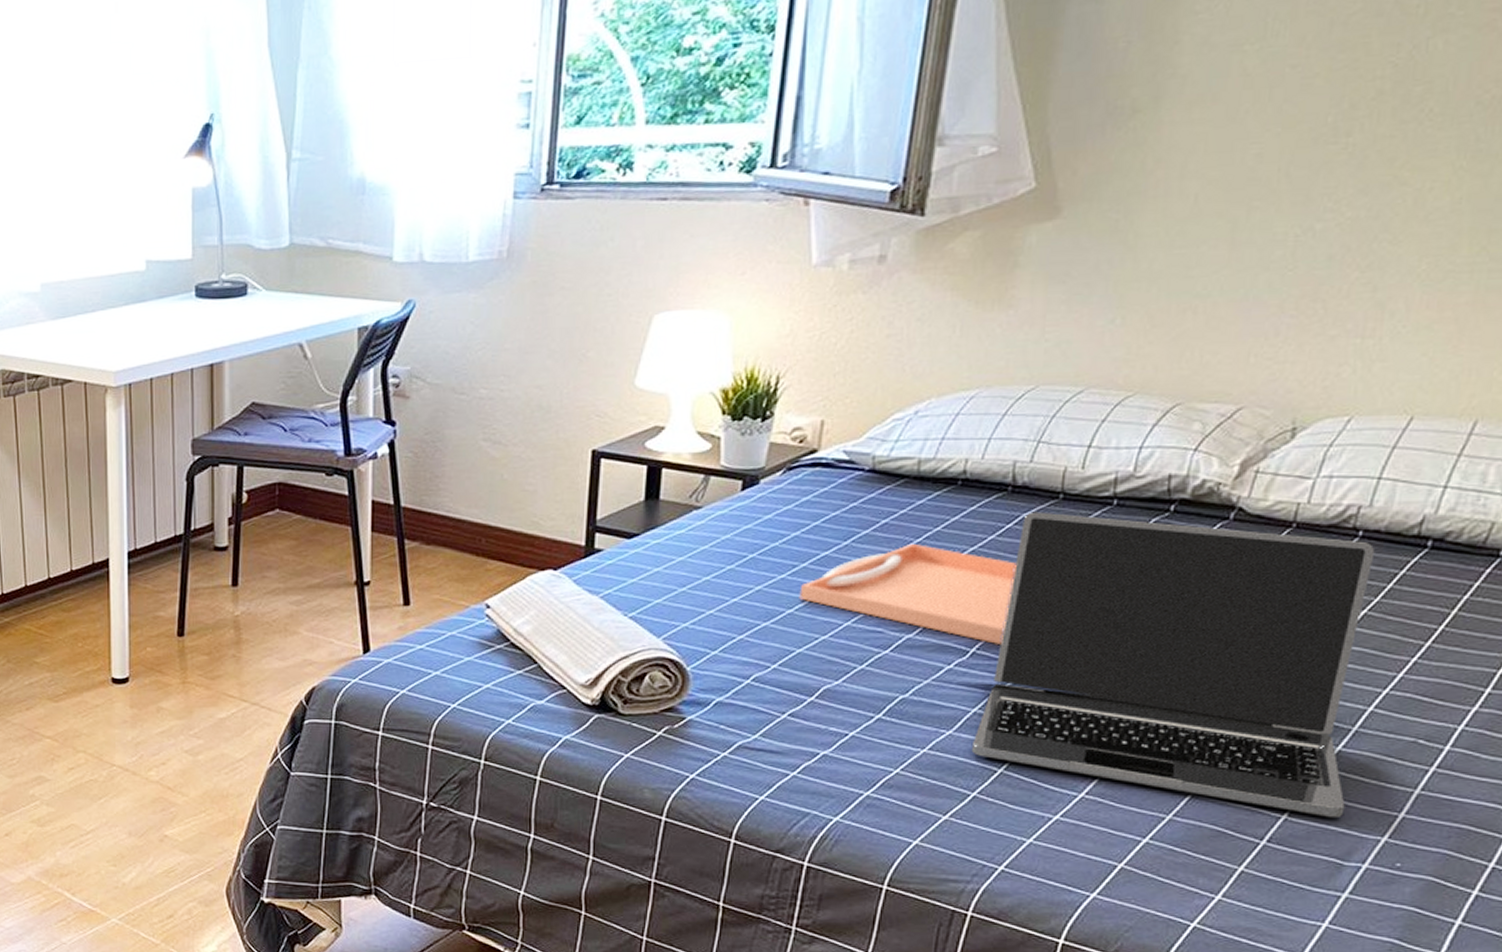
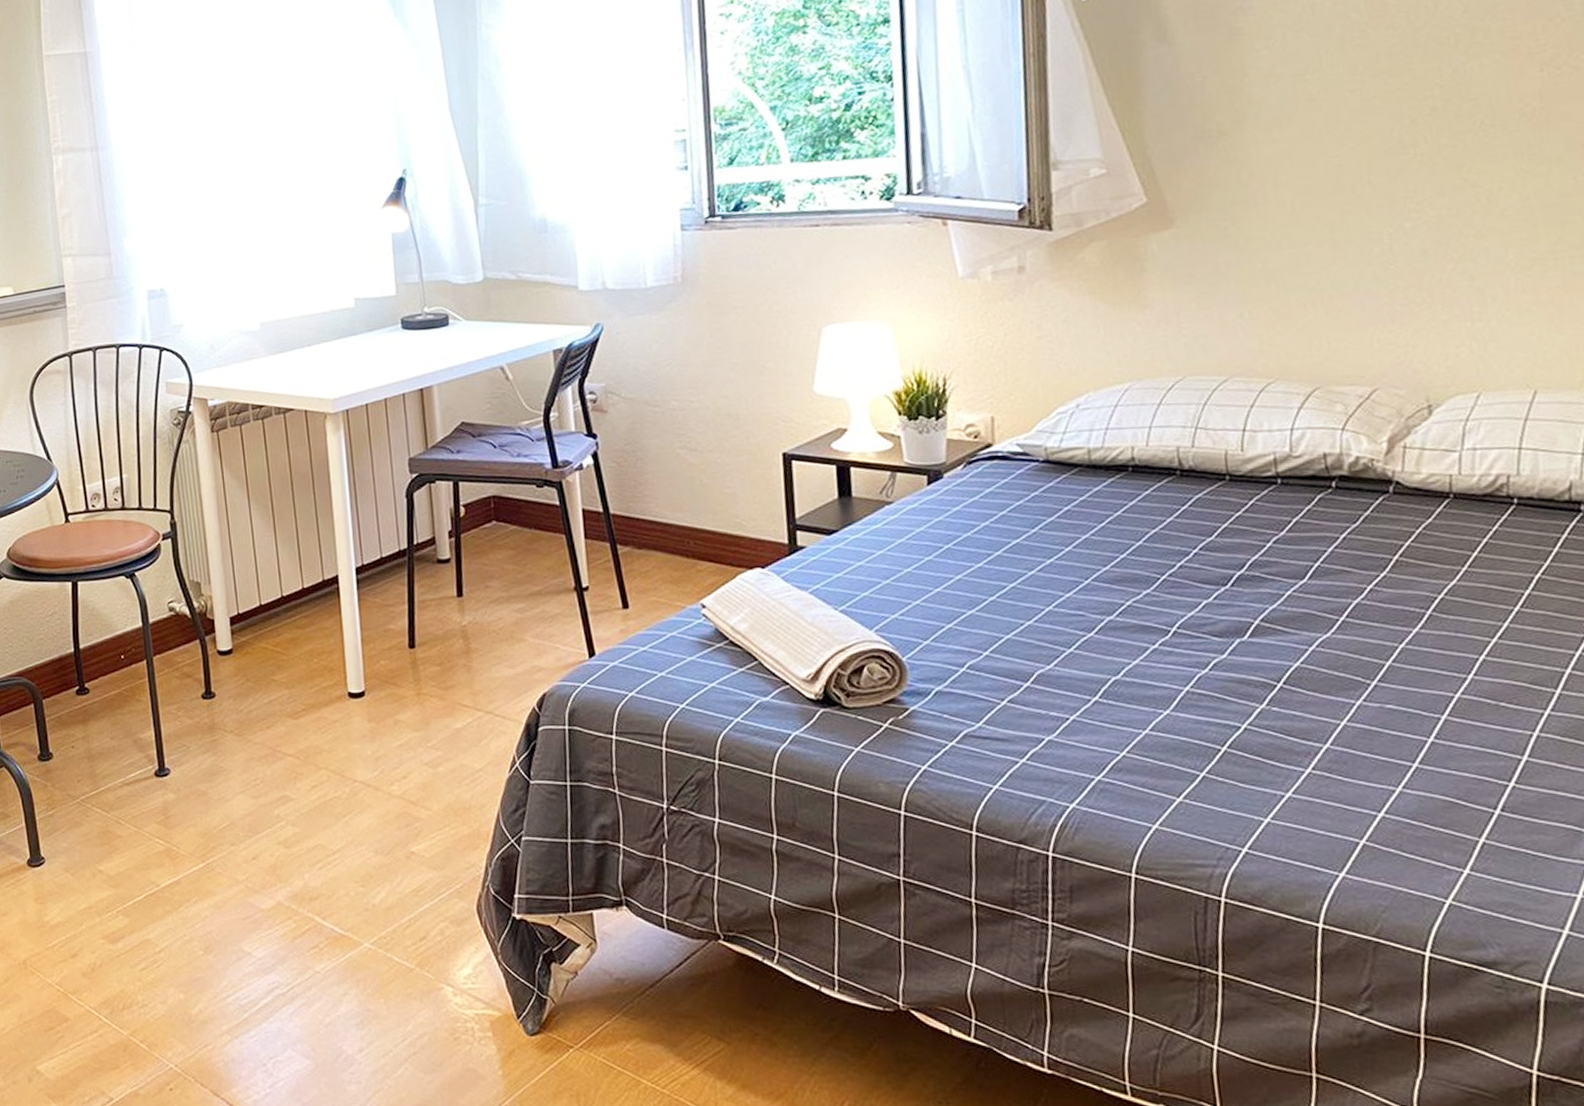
serving tray: present [799,543,1017,644] -> none [998,528,1201,622]
laptop: present [971,511,1375,819] -> none [1191,493,1569,784]

